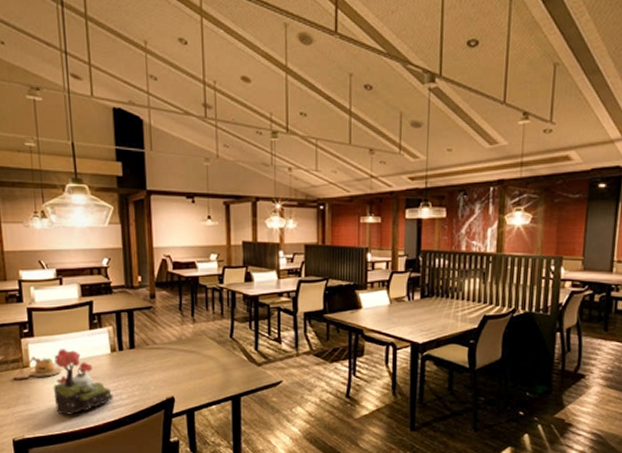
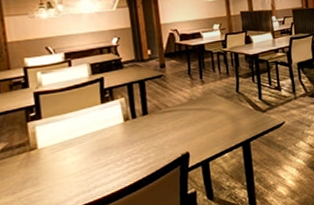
decorative pumpkin: present [13,356,62,379] -> none [19,136,73,163]
plant: present [53,349,114,416] -> none [64,125,129,190]

